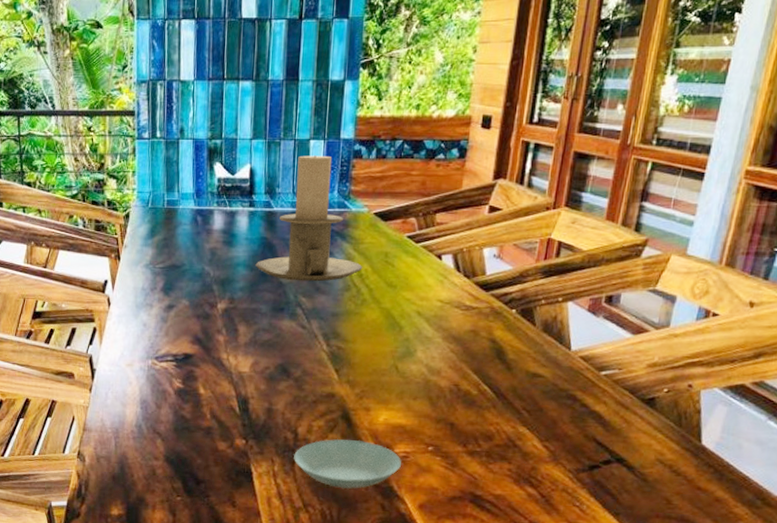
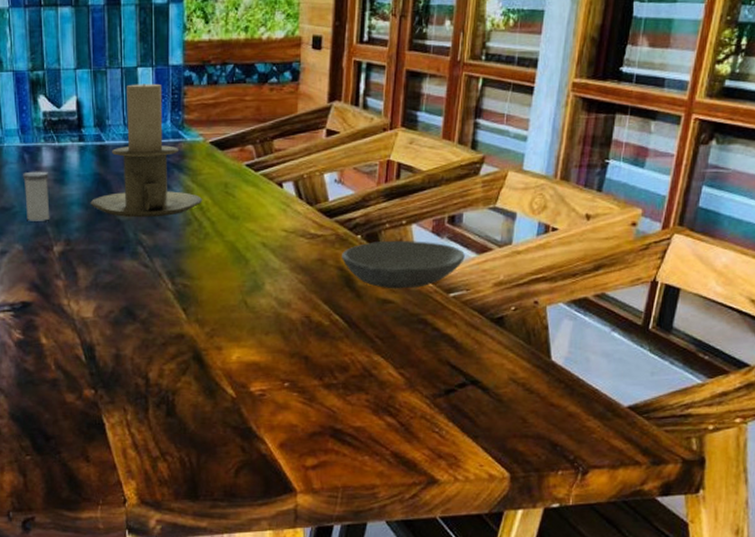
salt shaker: none [194,233,218,280] -> present [23,171,50,221]
saucer: present [294,438,401,490] -> none [147,381,258,434]
bowl: none [495,317,620,364] -> present [342,241,465,289]

